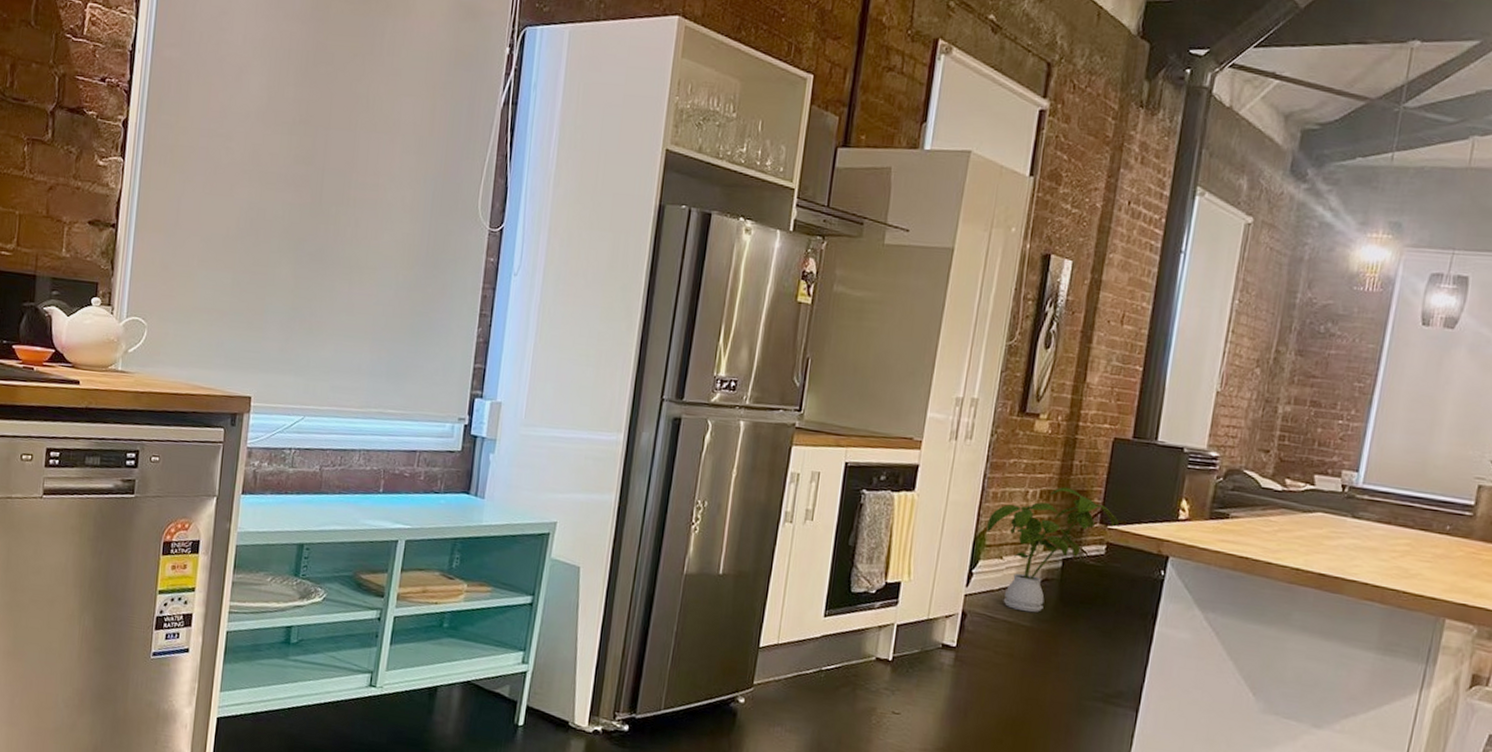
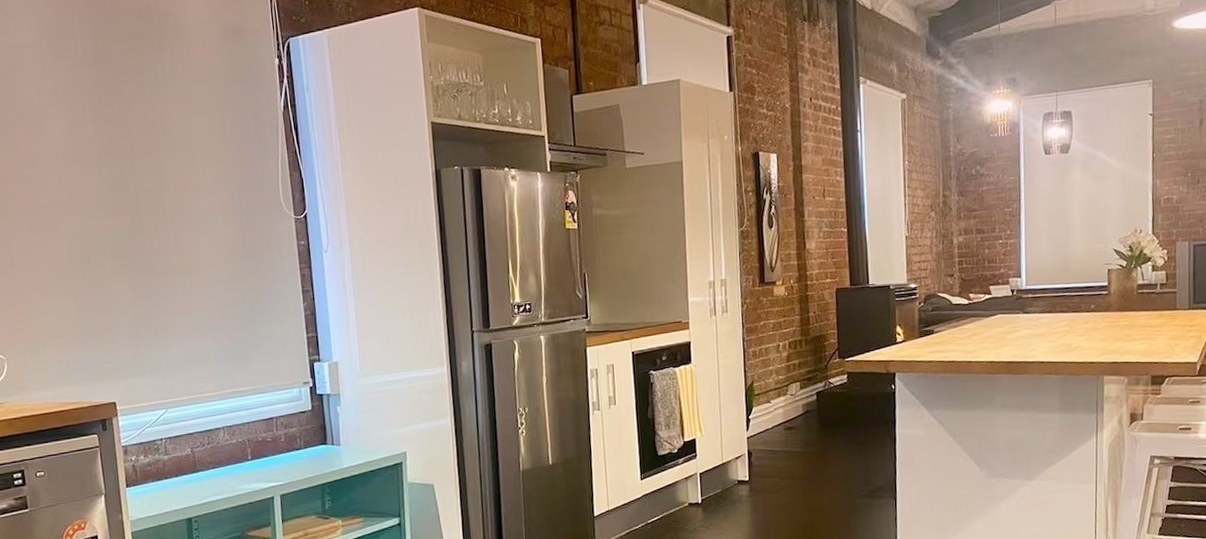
house plant: present [986,486,1119,613] -> none [753,335,853,441]

